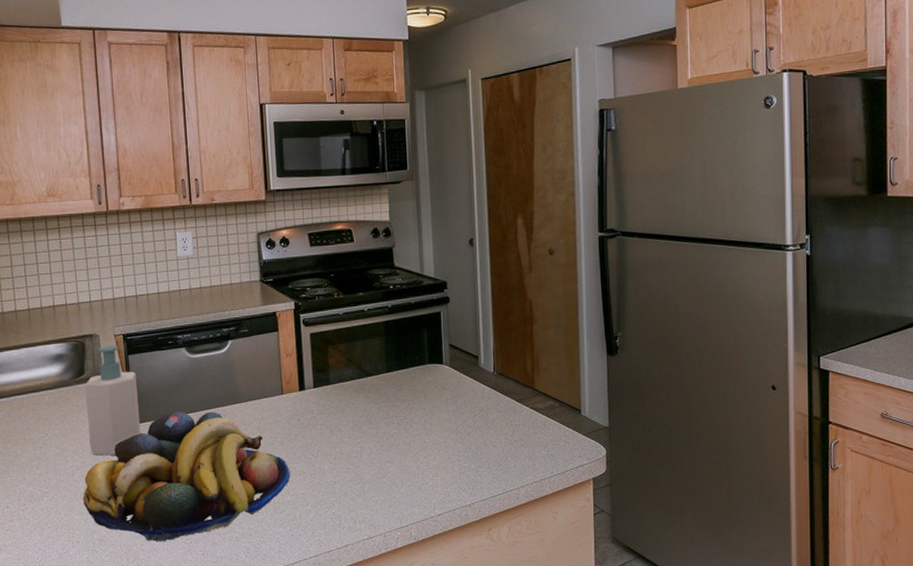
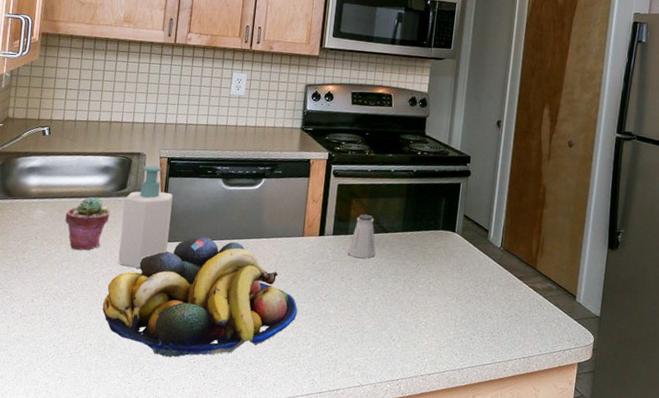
potted succulent: none [25,388,73,447] -> present [65,196,110,250]
saltshaker: none [332,360,363,407] -> present [348,214,376,259]

